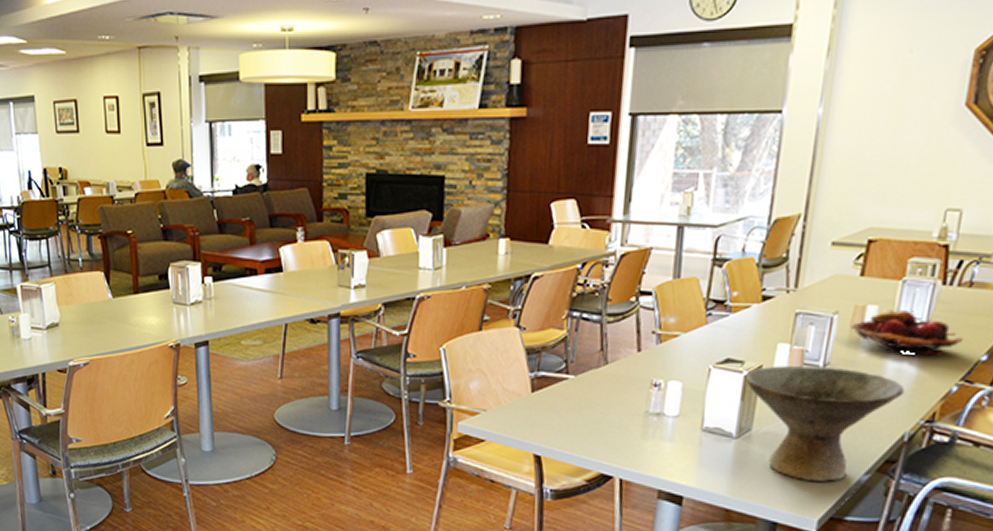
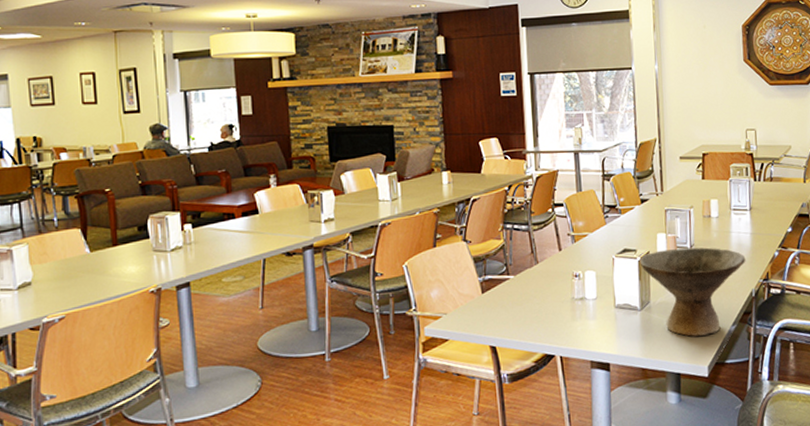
fruit basket: present [852,309,964,356] -> none [703,201,775,232]

